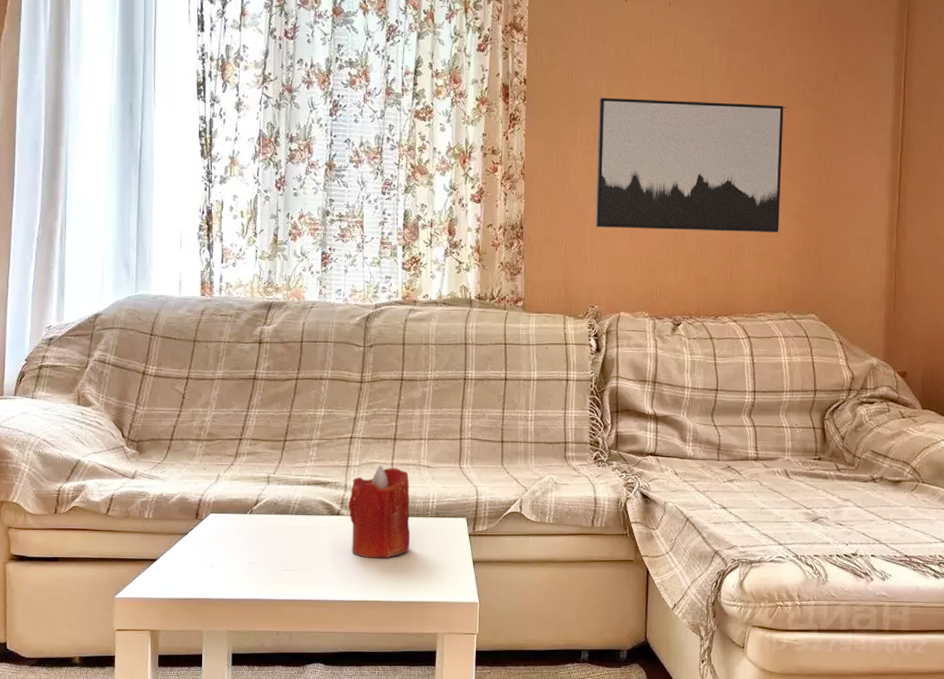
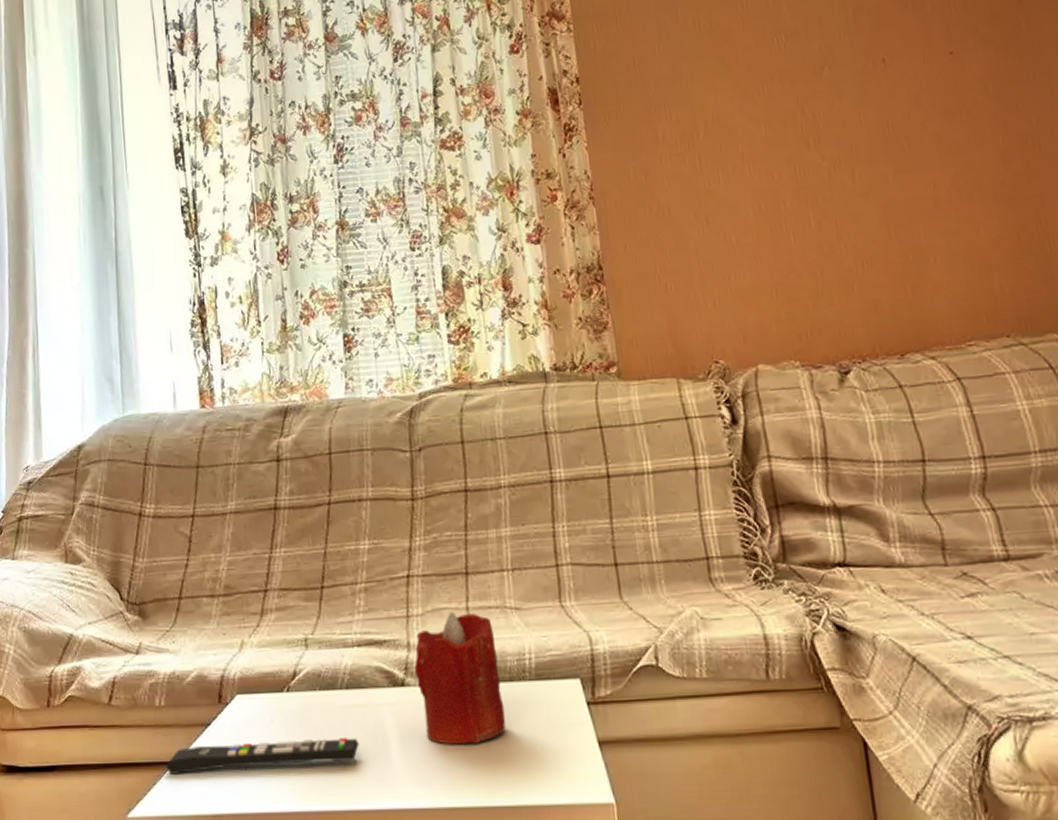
remote control: none [149,548,301,569] -> present [166,736,359,776]
wall art: present [595,97,784,233] -> none [680,51,976,254]

